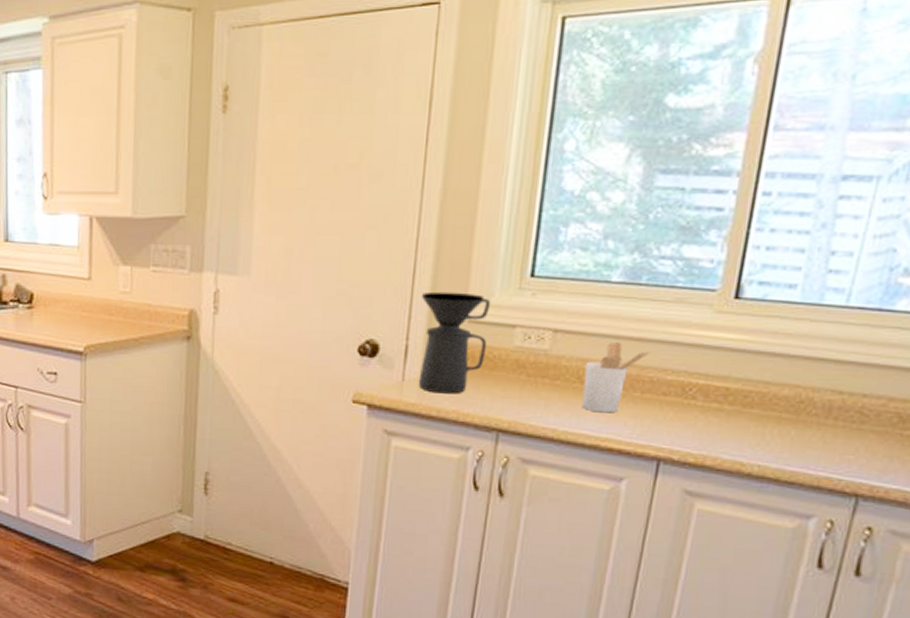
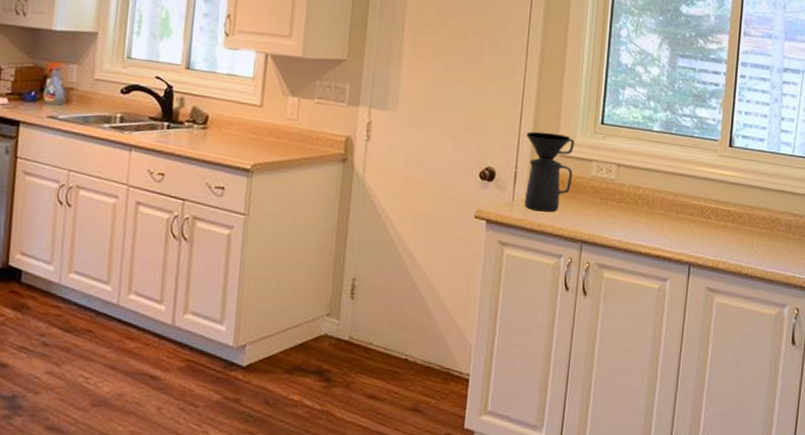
utensil holder: present [582,342,653,413] -> none [638,175,682,229]

